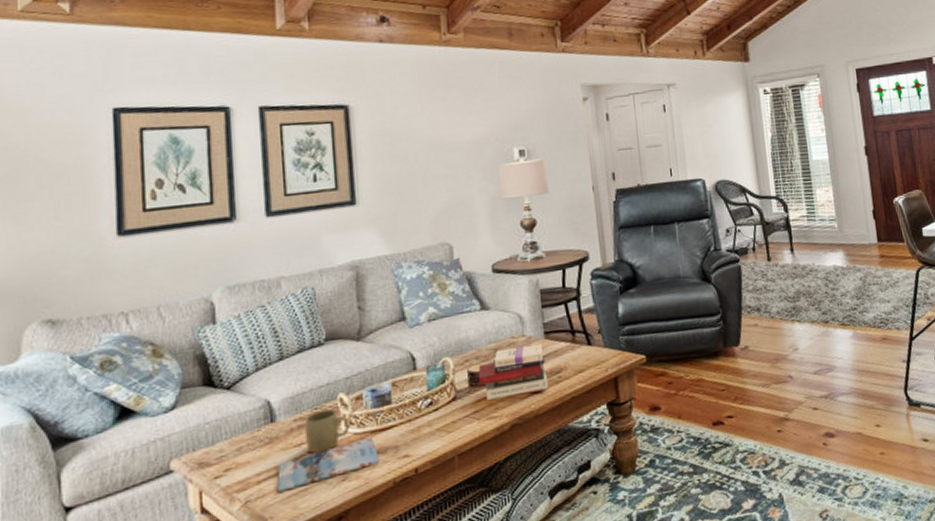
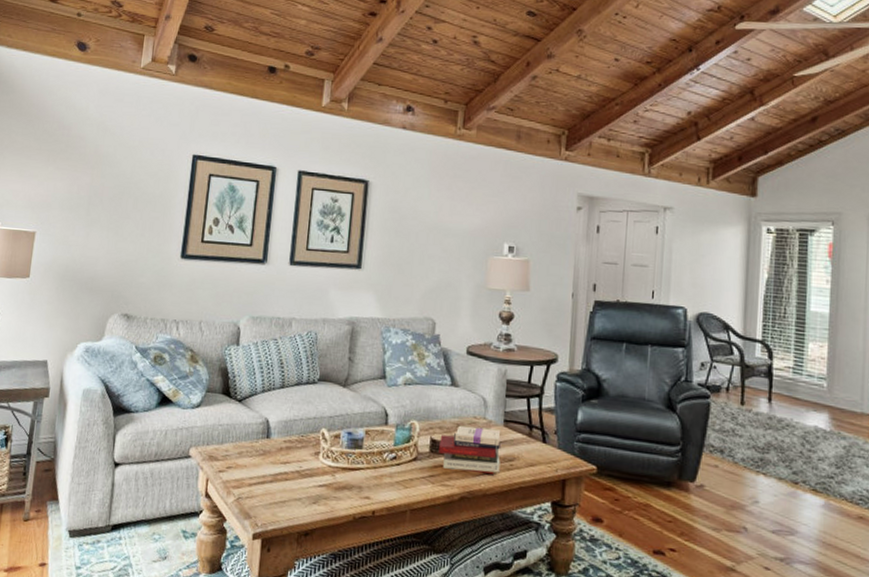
magazine: present [276,437,379,494] -> none [262,472,345,499]
mug: present [304,409,350,453] -> none [290,438,327,474]

